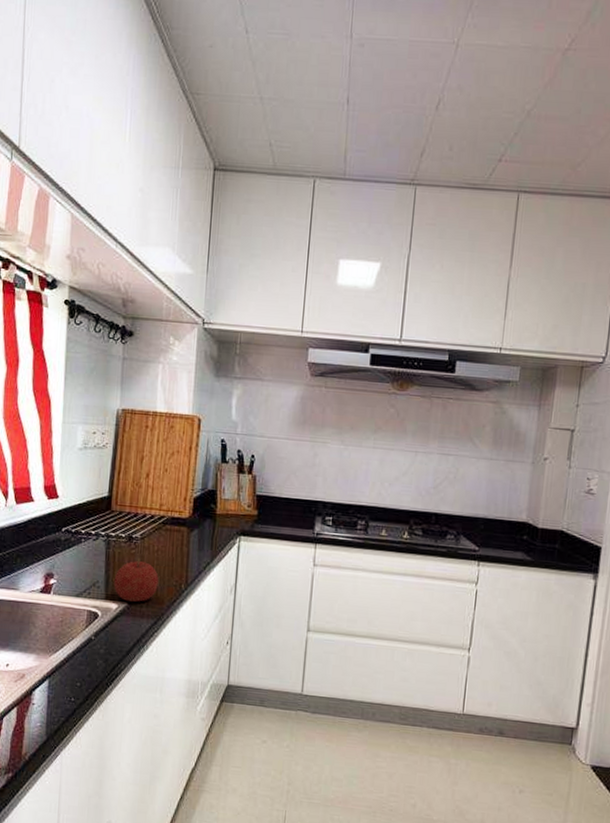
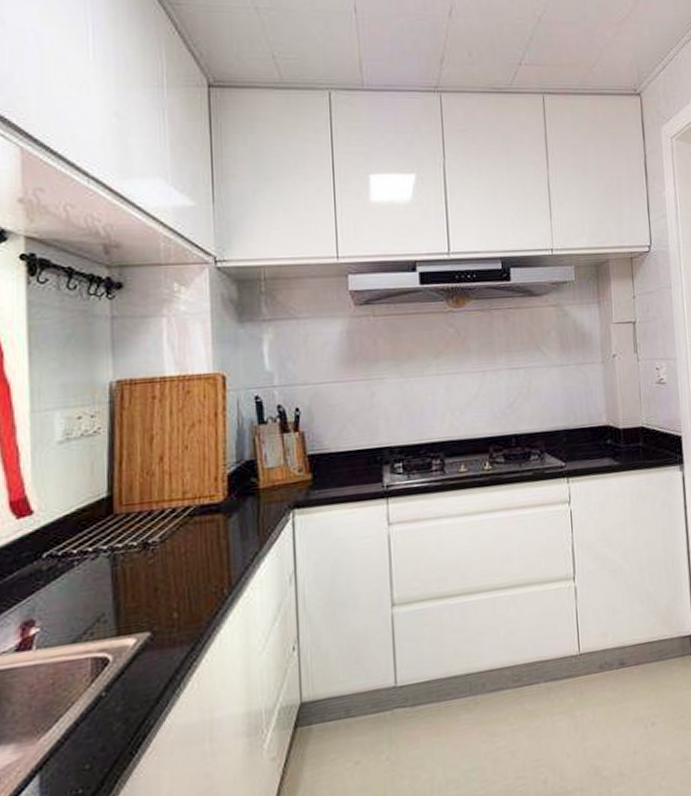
fruit: present [114,557,159,603] -> none [127,568,191,631]

